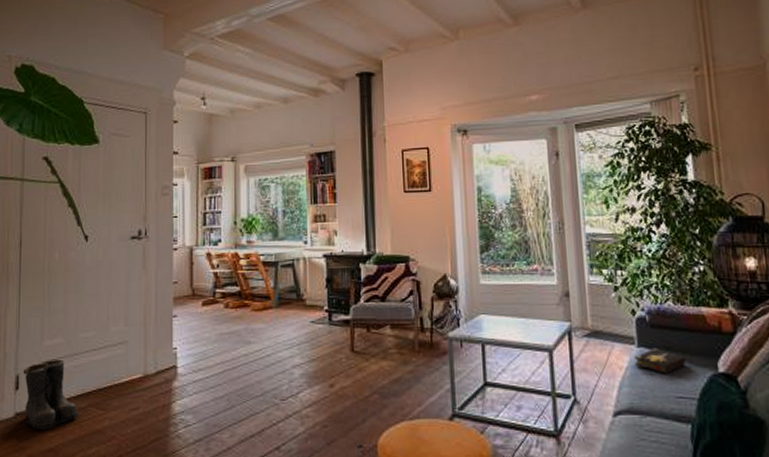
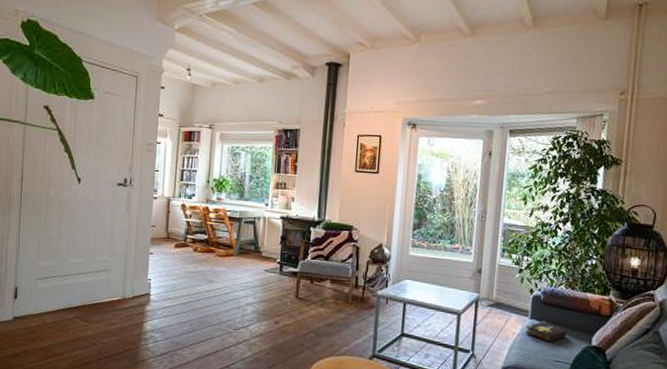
boots: present [23,359,80,431] -> none [21,277,68,333]

